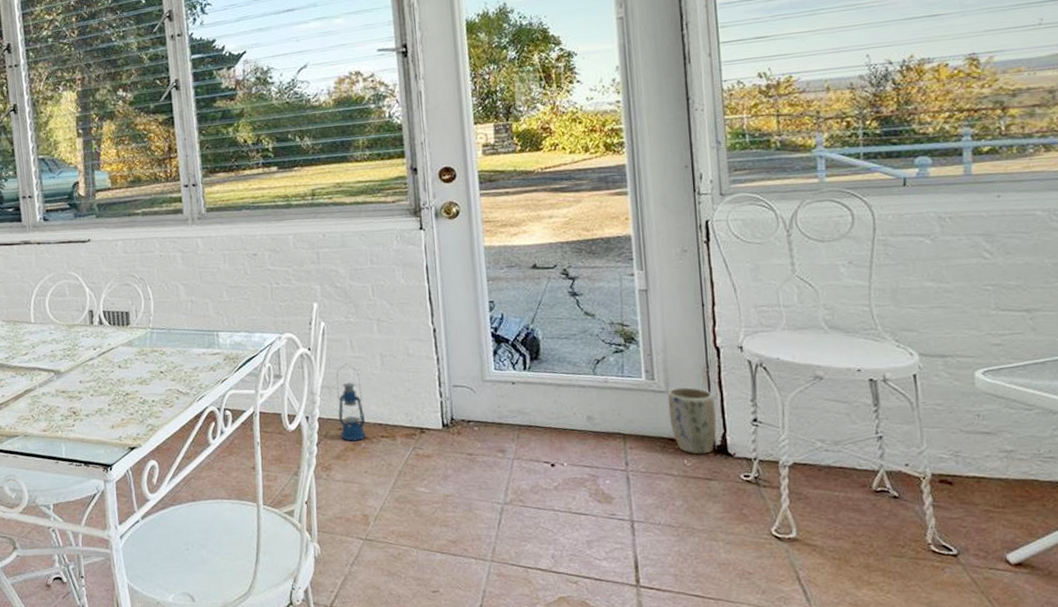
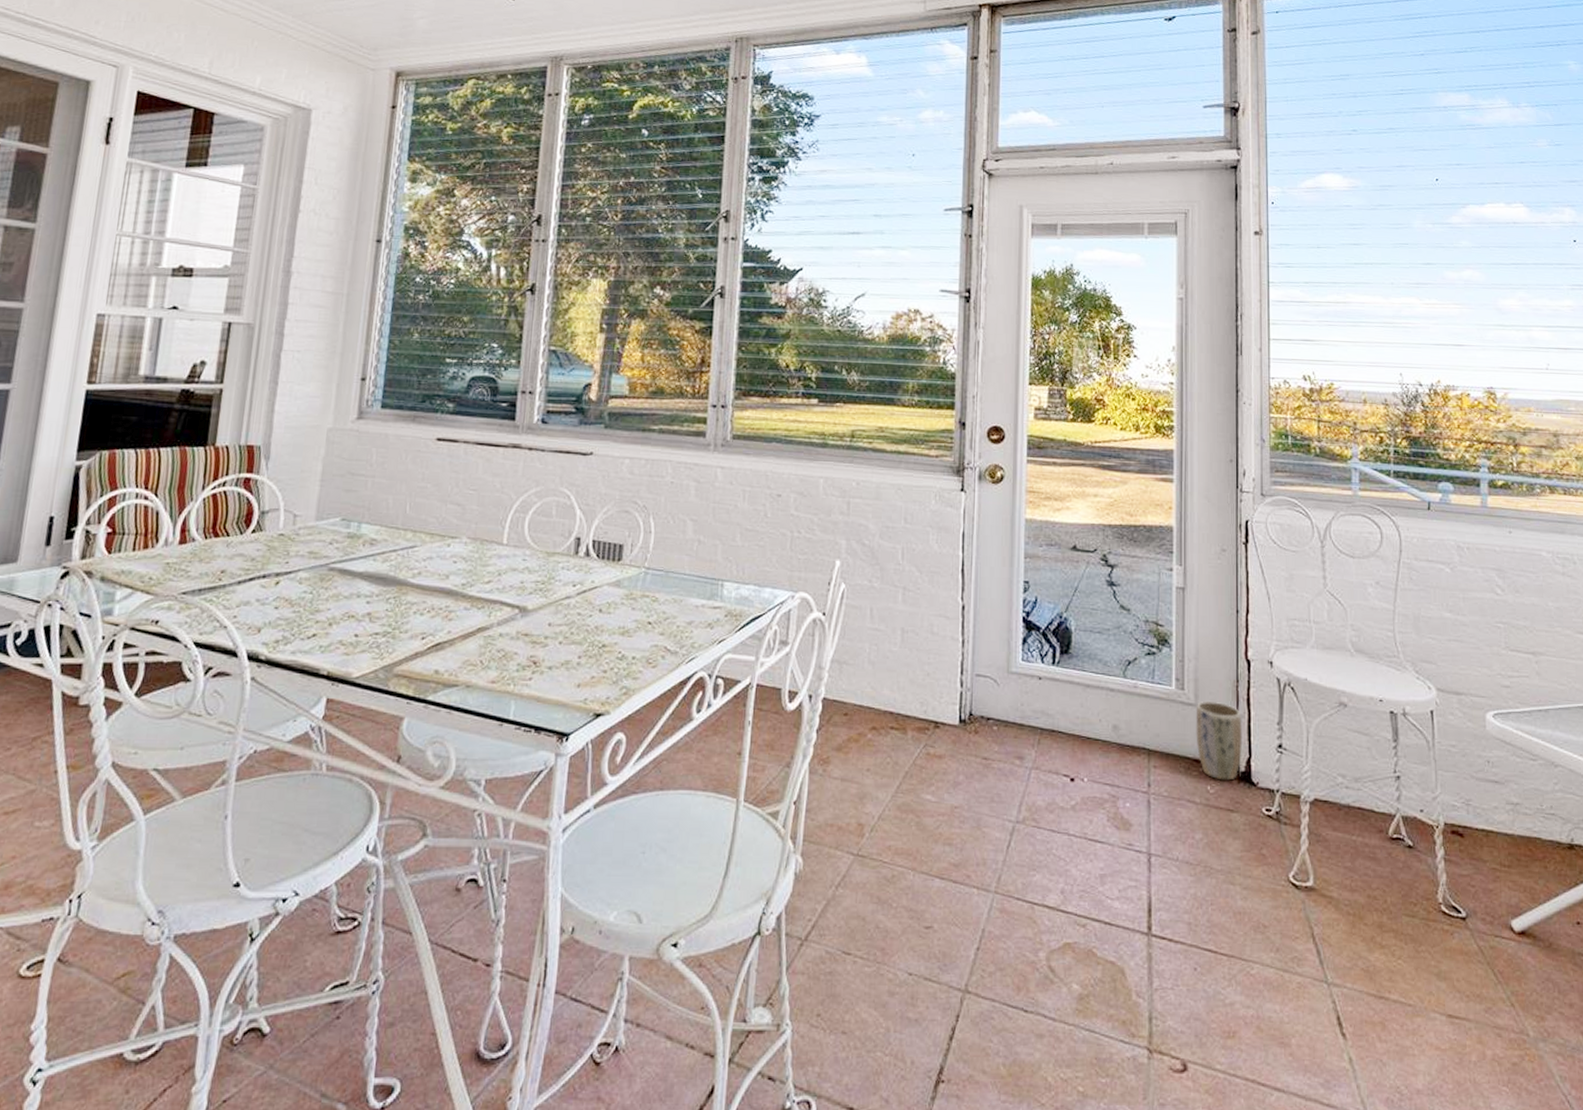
lantern: present [336,363,366,441] -> none [845,635,876,731]

